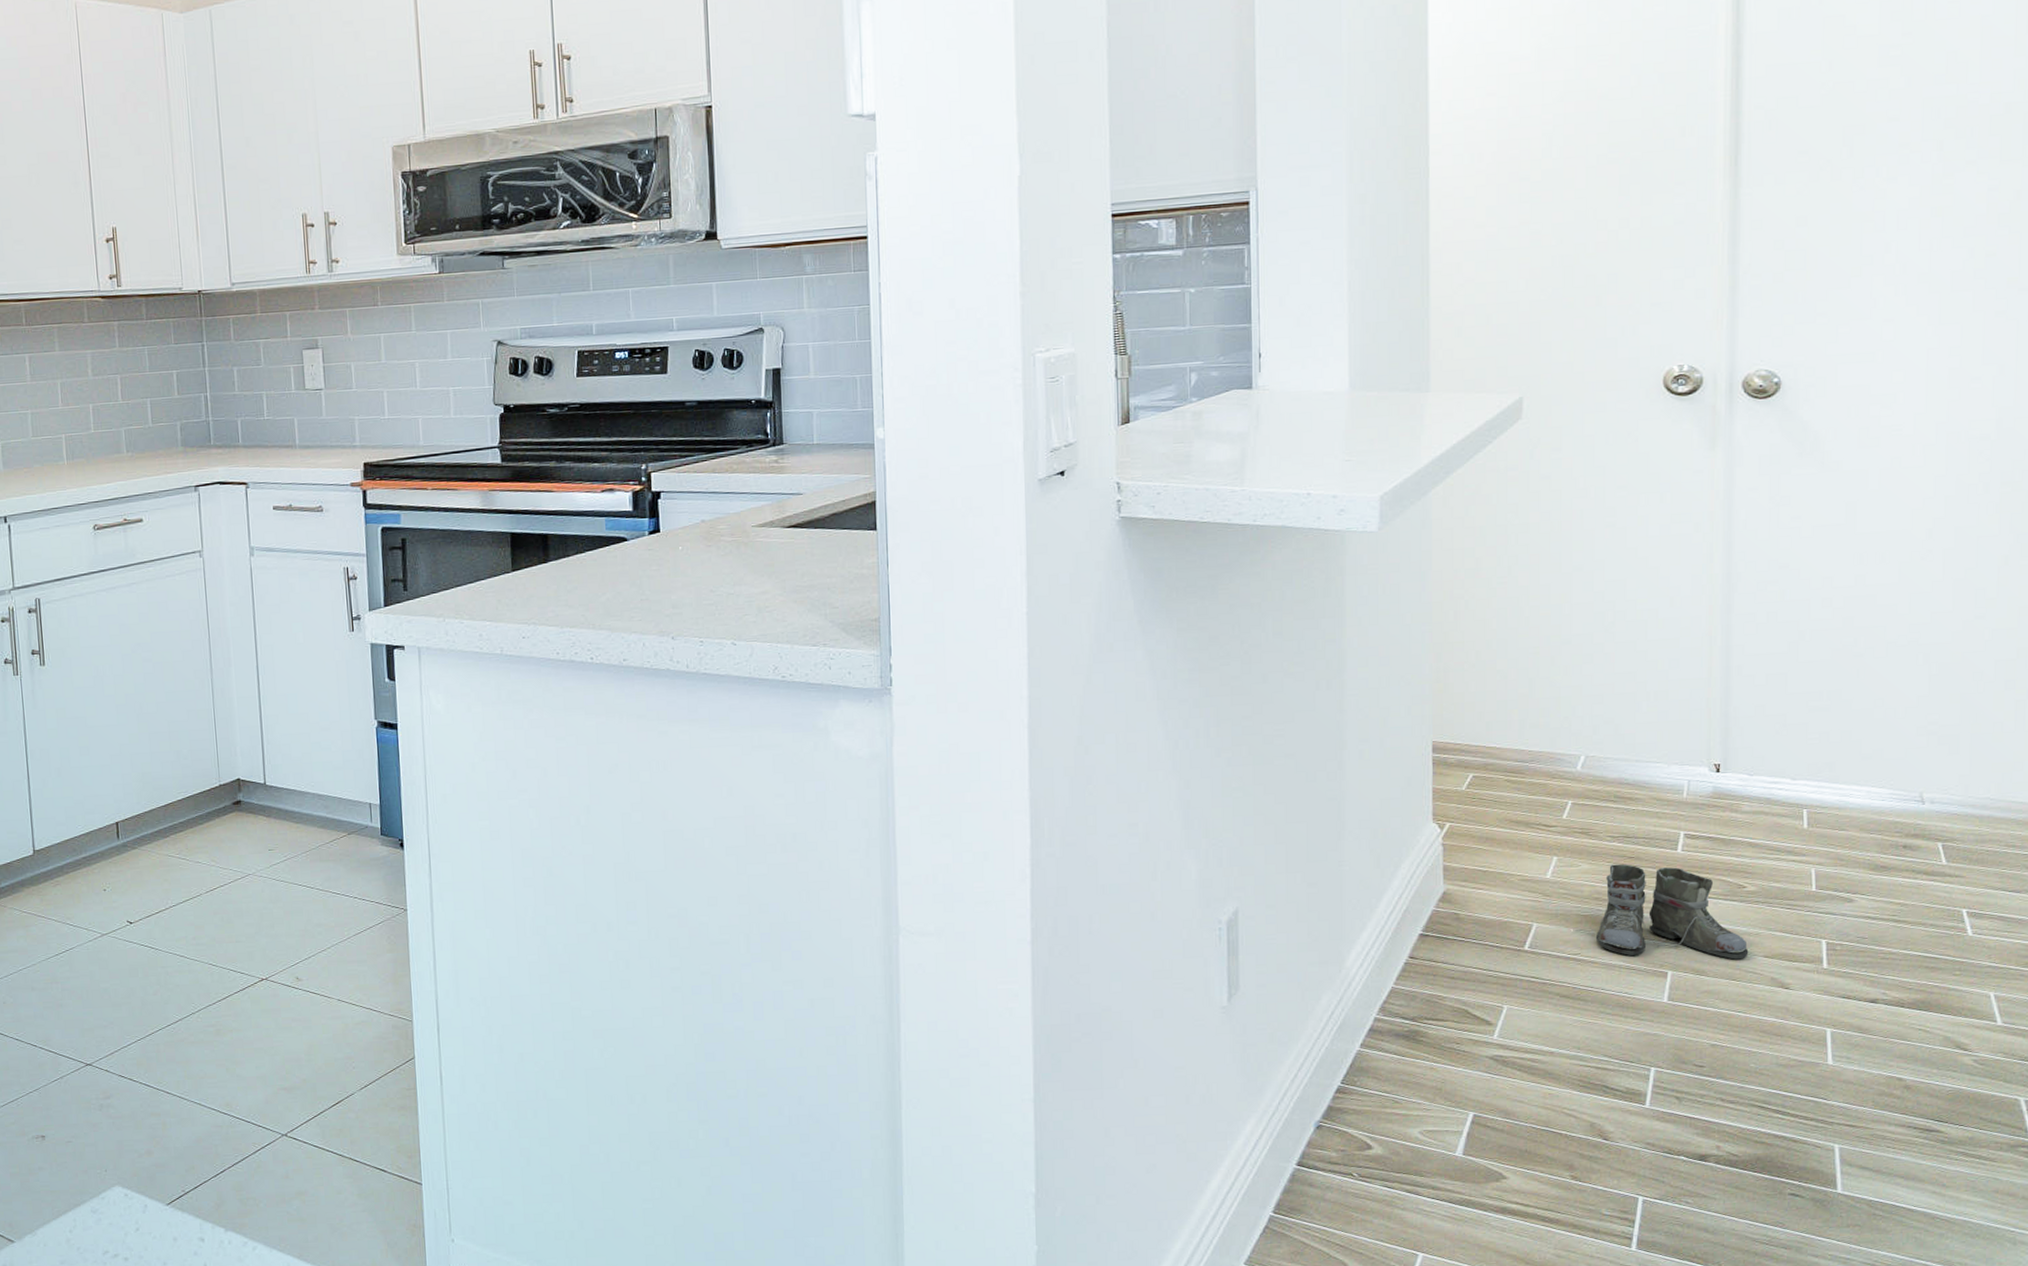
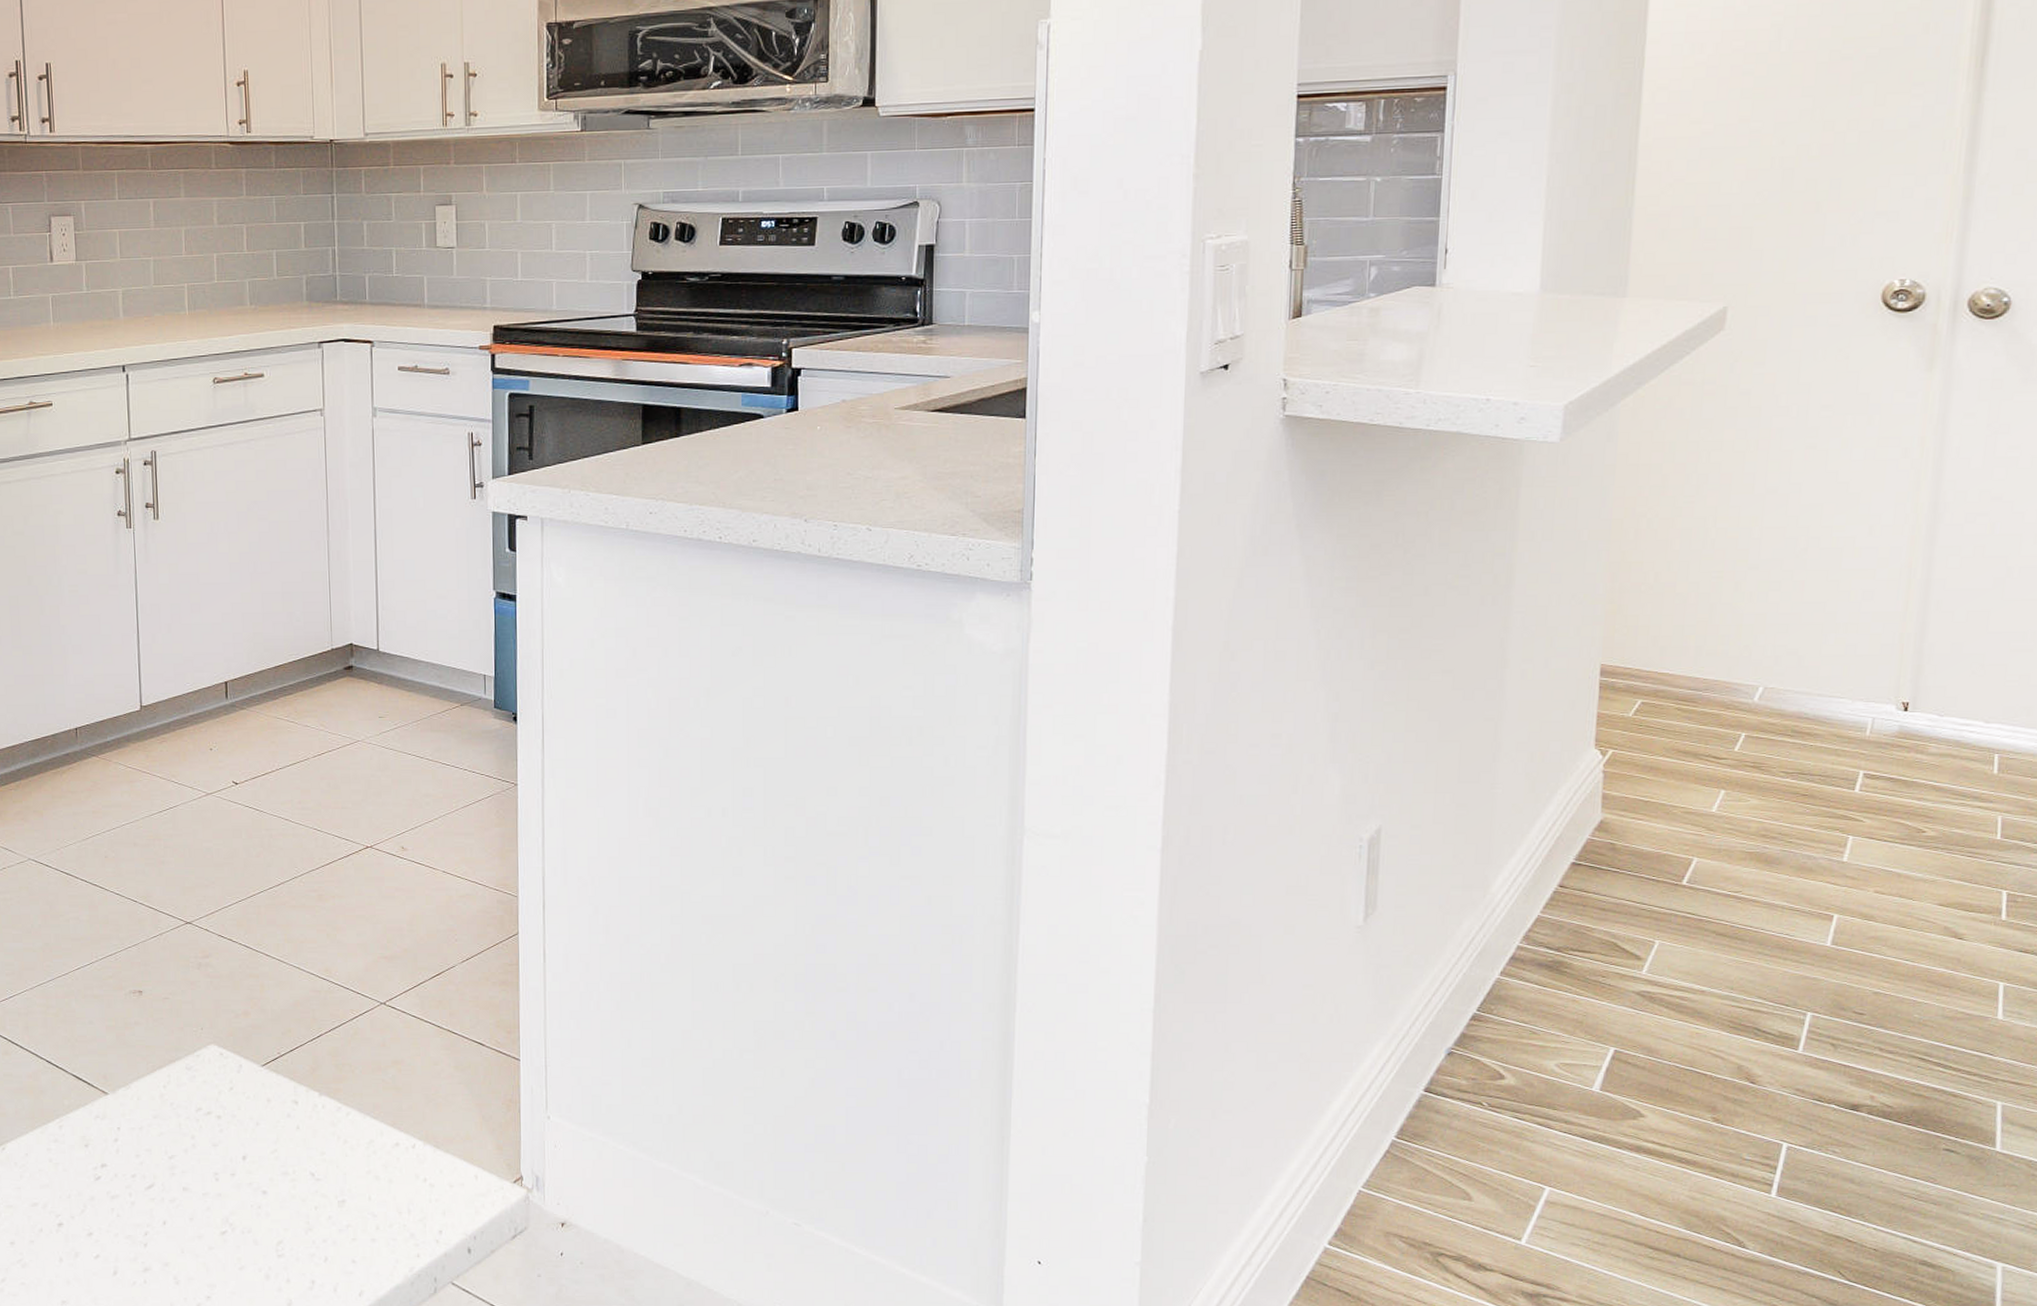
boots: present [1574,864,1749,960] -> none [1737,801,1923,906]

